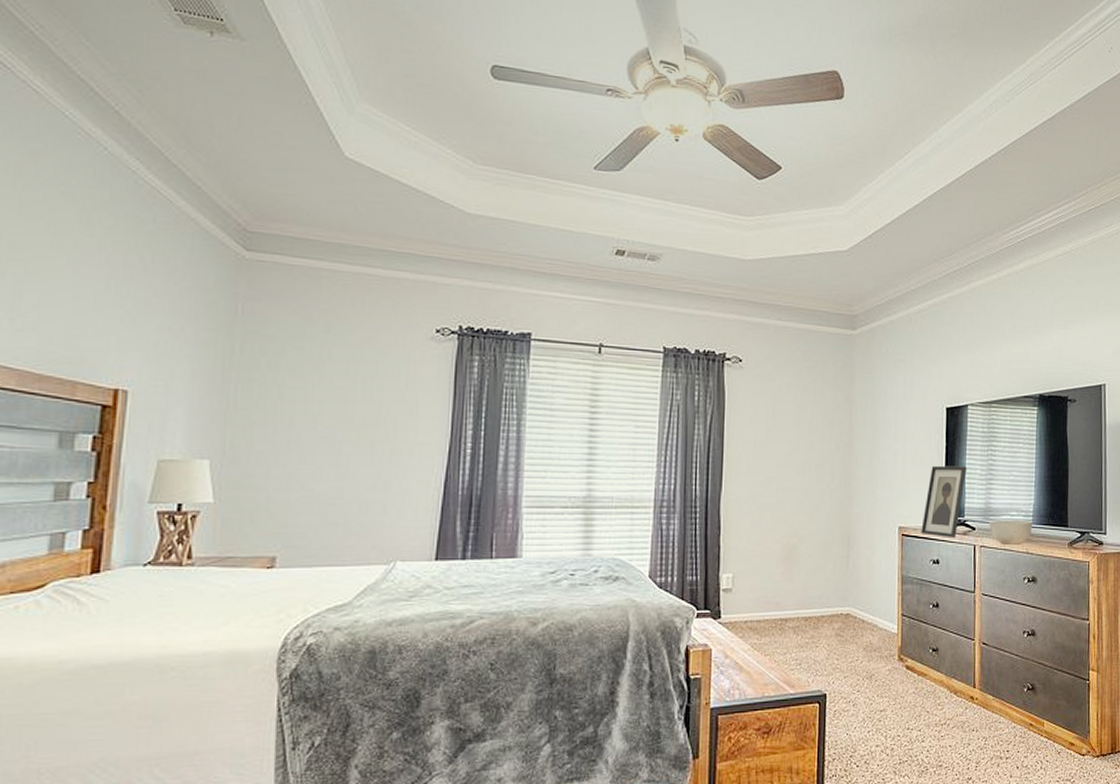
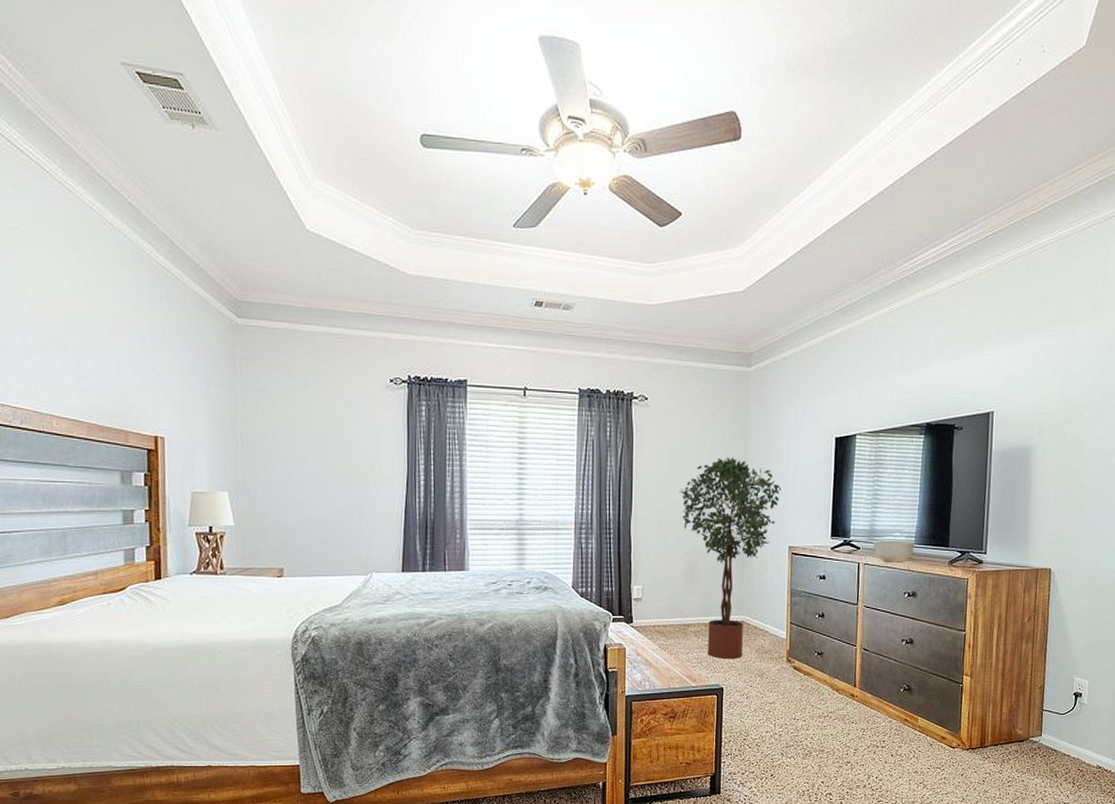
potted tree: none [777,426,889,659] -> present [679,457,781,658]
picture frame: present [921,465,967,539] -> none [809,491,854,557]

